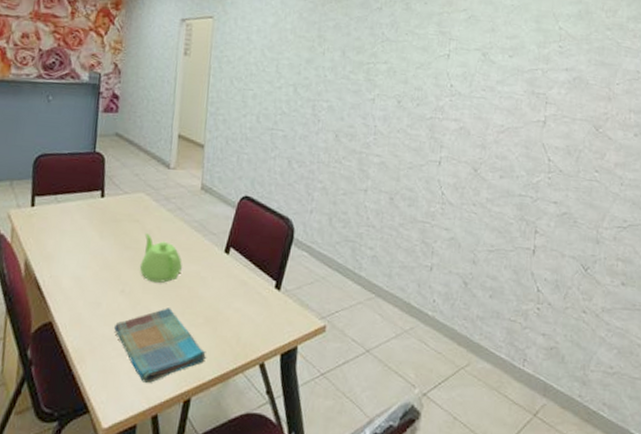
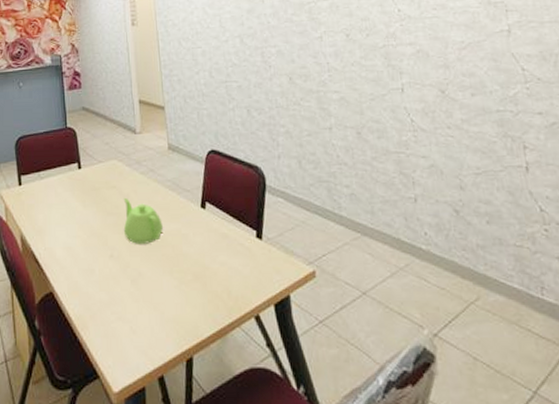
dish towel: present [114,308,207,384] -> none [110,268,202,345]

